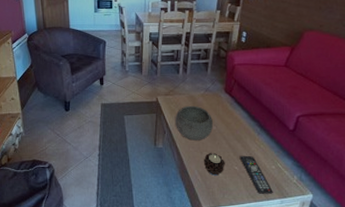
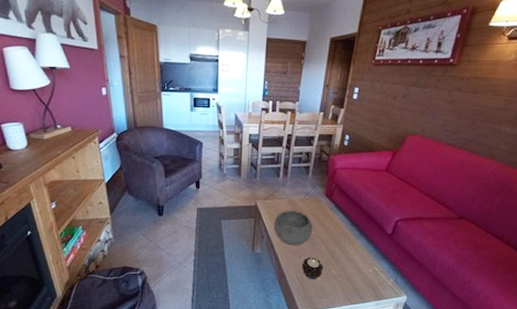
remote control: present [239,155,274,194] -> none [337,259,370,297]

